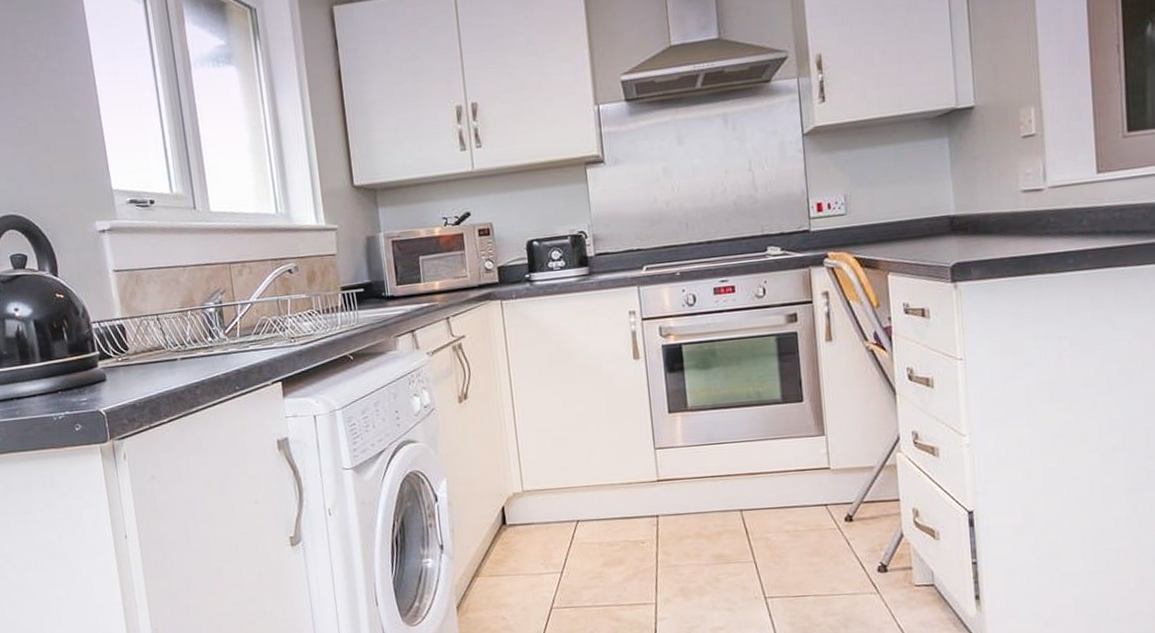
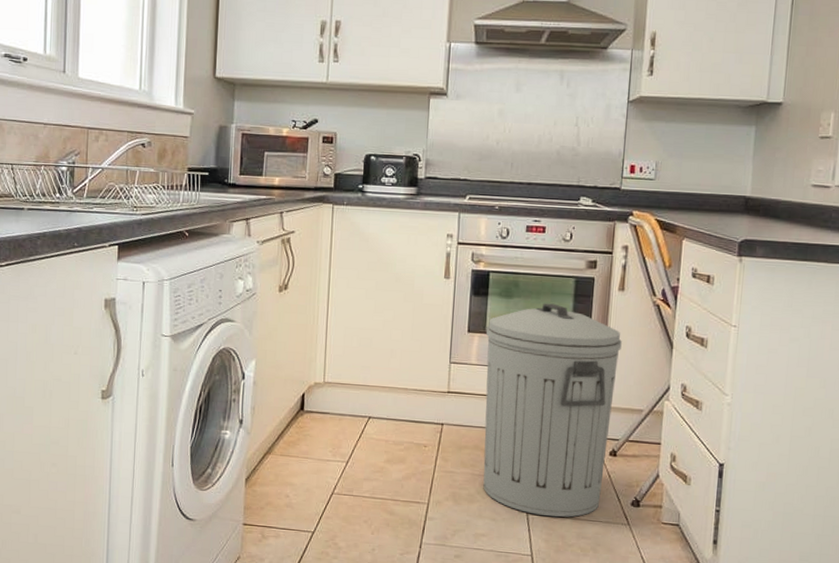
trash can: none [688,367,843,598] -> present [483,303,622,517]

